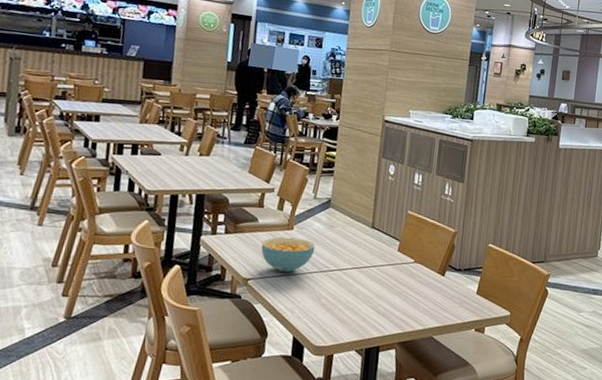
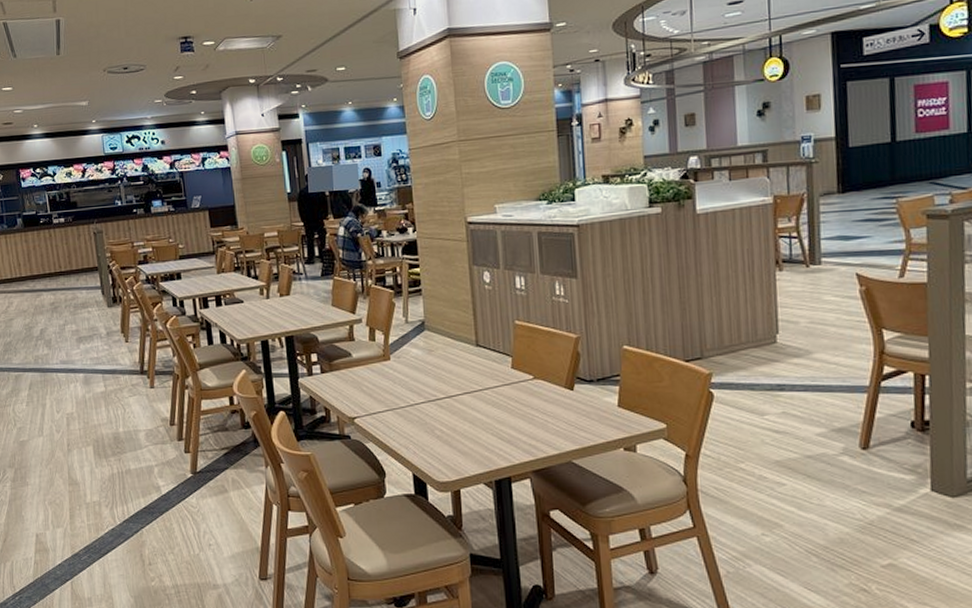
cereal bowl: present [261,236,316,273] -> none [360,368,418,407]

